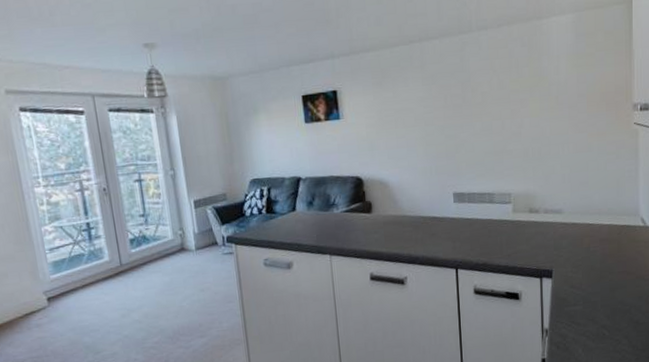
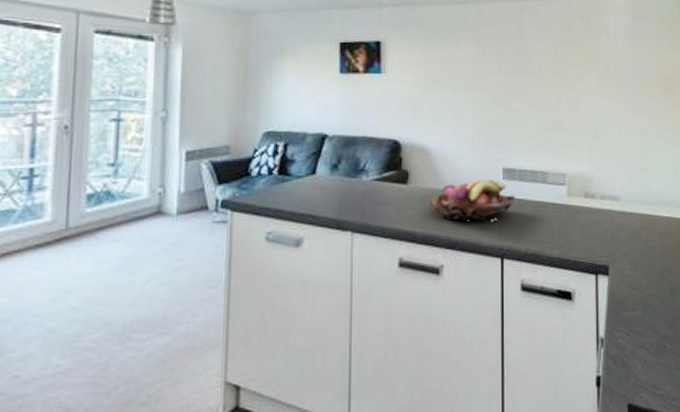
fruit basket: none [390,203,466,240] -> present [429,178,516,221]

